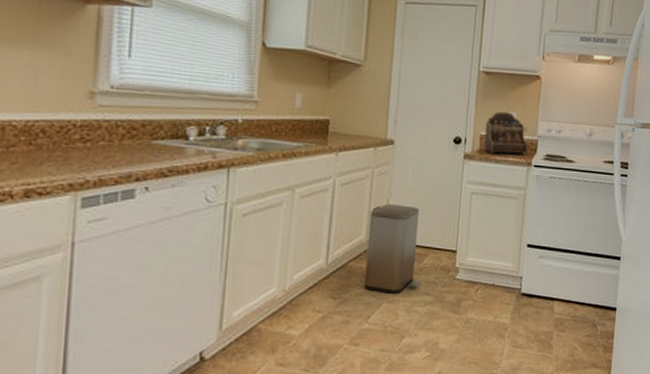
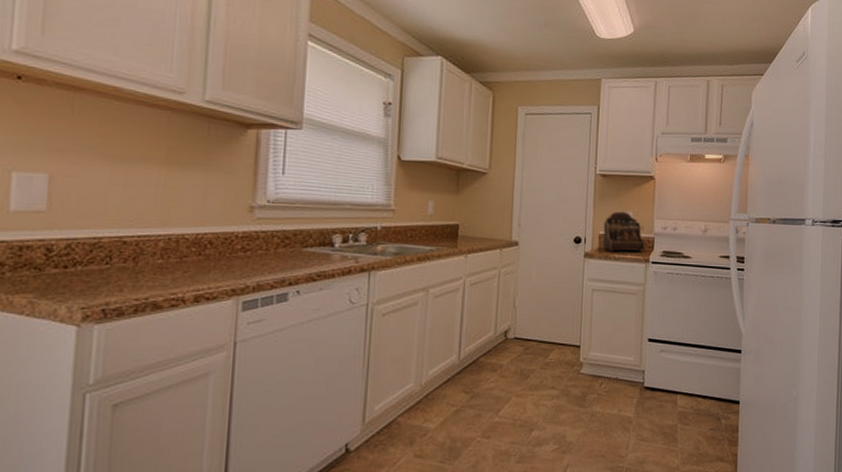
pedal bin: present [364,203,420,295] -> none [494,301,546,389]

